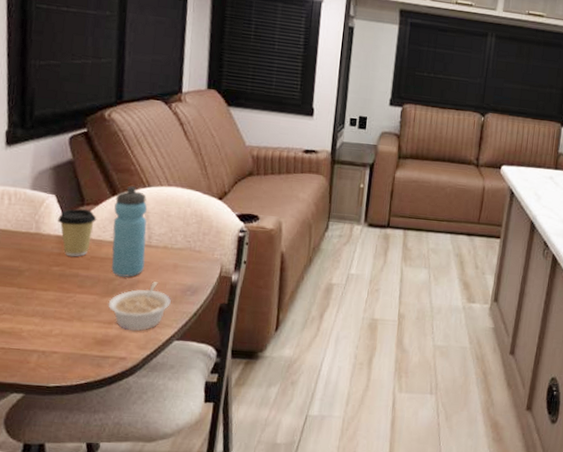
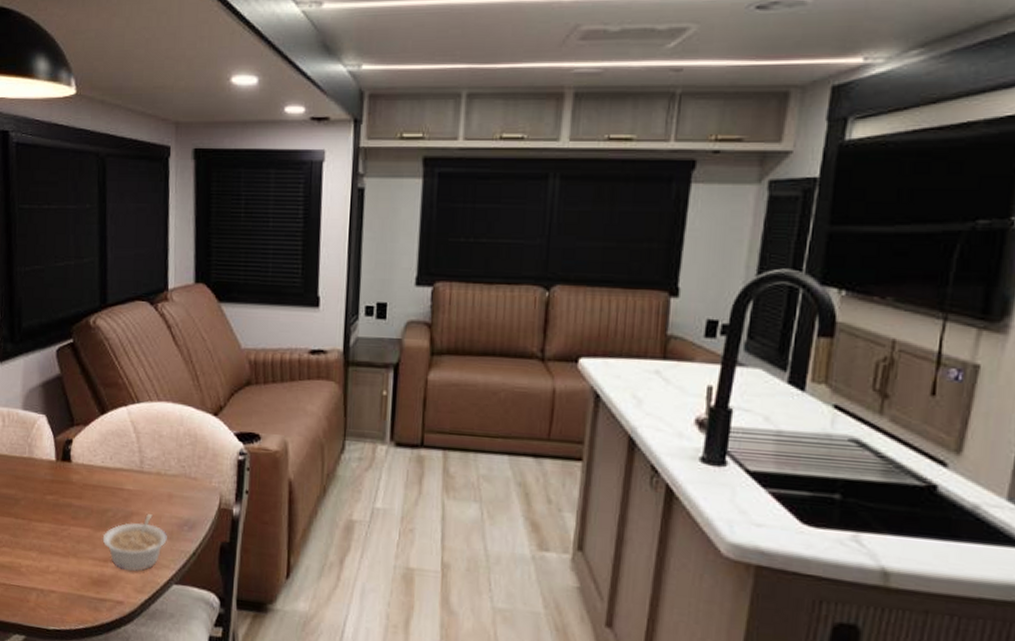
coffee cup: present [57,208,97,257] -> none [48,429,87,485]
water bottle: present [111,186,147,278] -> none [103,402,139,509]

